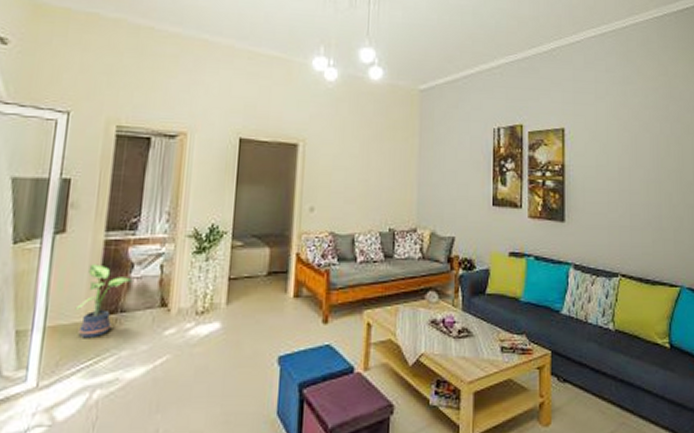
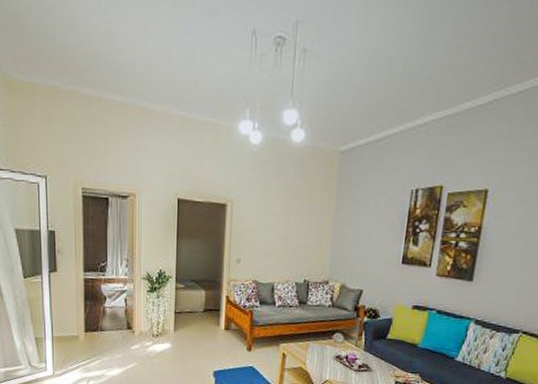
potted plant: present [75,264,133,339] -> none [70,295,106,347]

